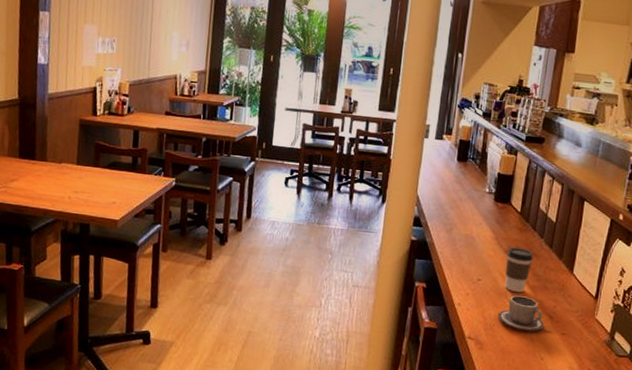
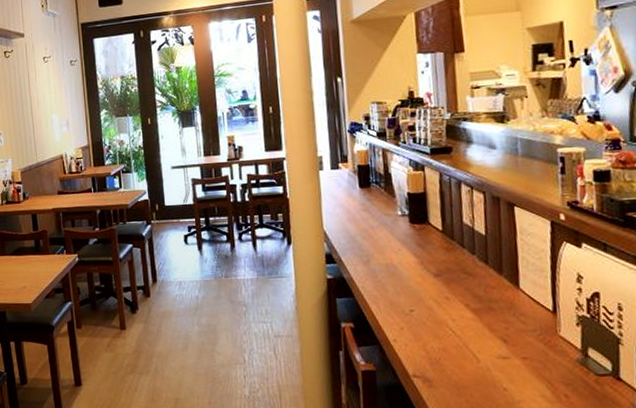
cup: present [498,295,545,331] -> none [442,321,500,360]
coffee cup: present [504,247,533,292] -> none [436,269,469,318]

